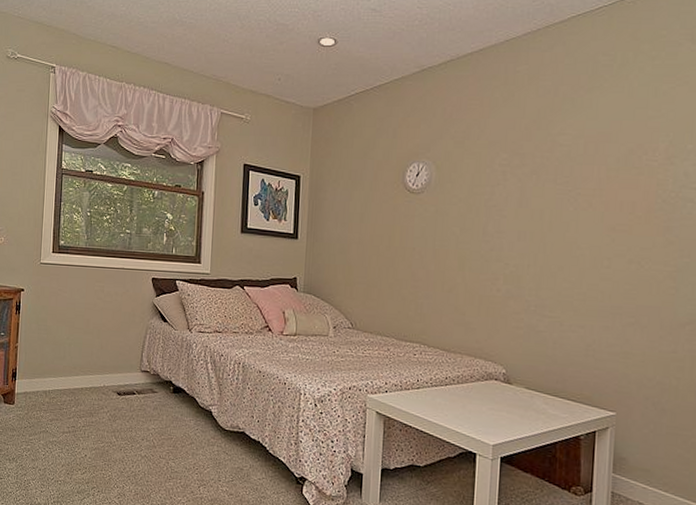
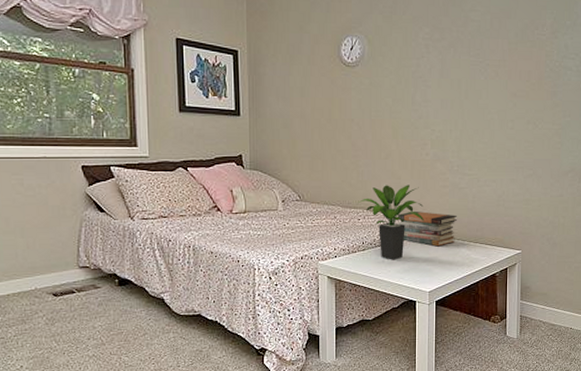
potted plant: none [413,318,492,404] -> present [356,184,425,260]
book stack: none [459,353,533,395] -> present [397,212,458,247]

